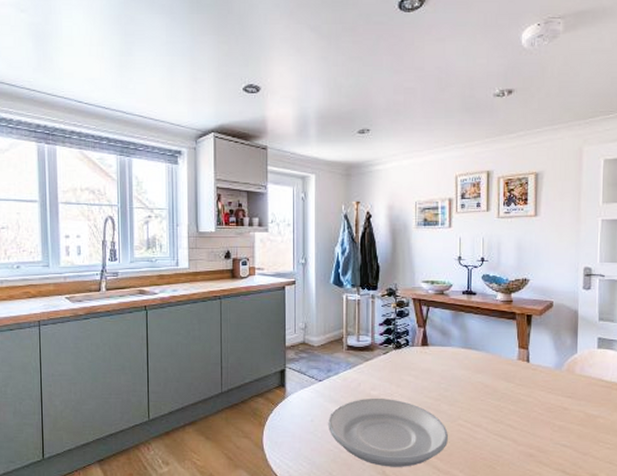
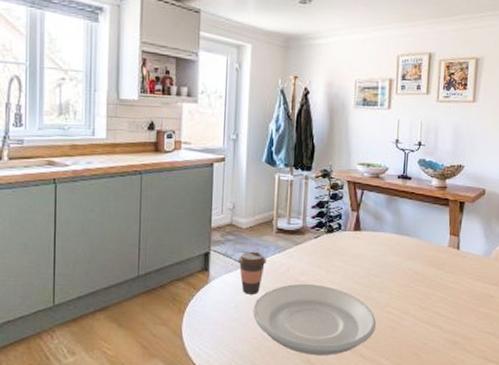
coffee cup: none [311,368,338,408] -> present [237,251,266,294]

